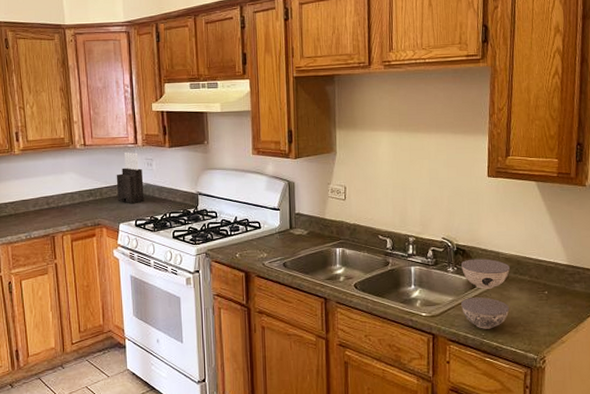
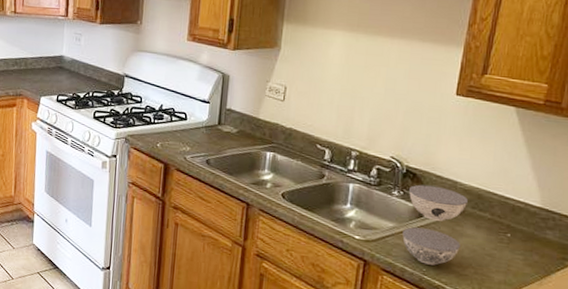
knife block: present [116,152,144,204] -> none [42,24,70,78]

